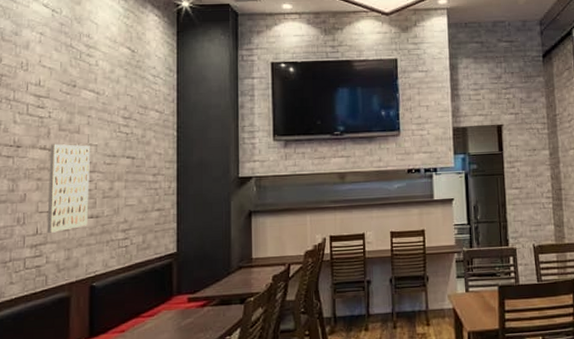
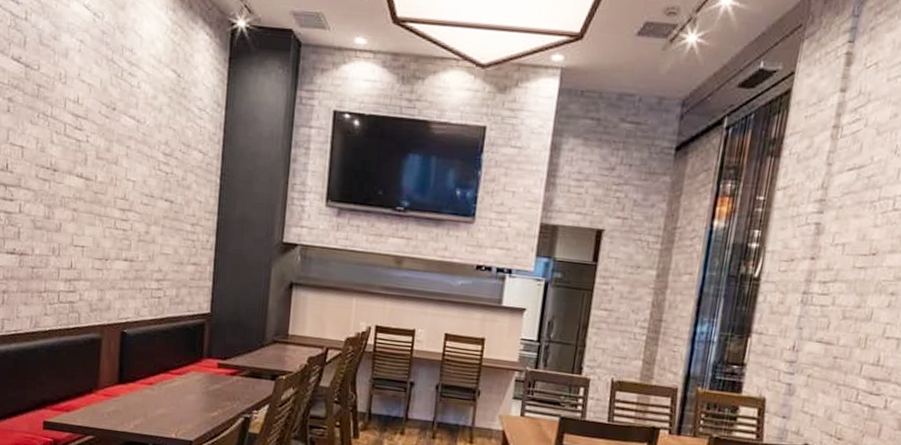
wall art: present [46,143,90,233] -> none [81,172,128,270]

